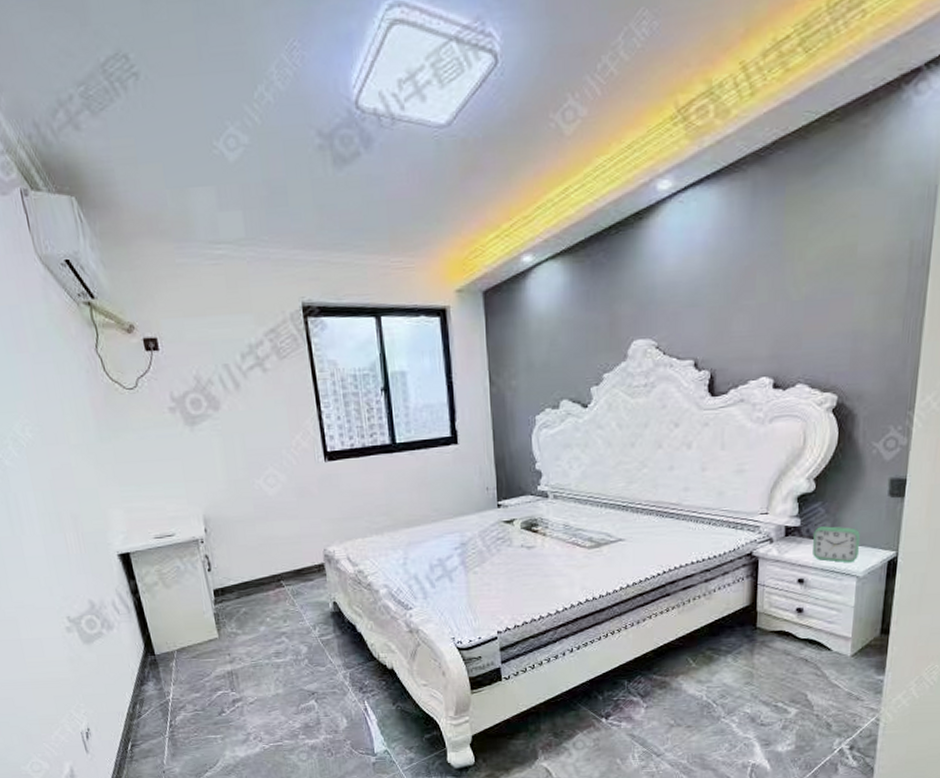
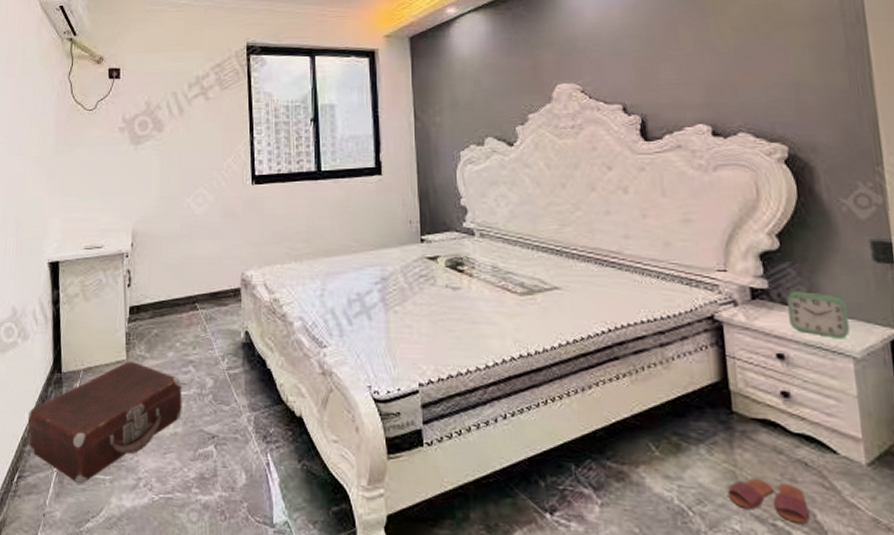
suitcase: none [128,638,281,745] -> present [27,361,182,485]
slippers: none [744,674,803,703] -> present [728,477,809,524]

